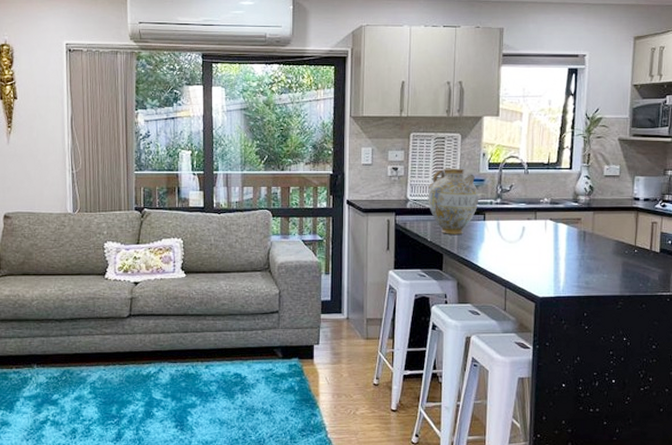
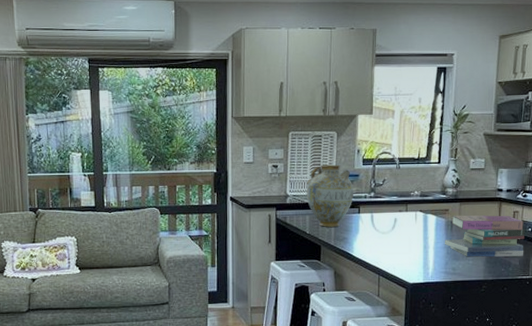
books: none [576,224,664,271] -> present [444,215,524,257]

